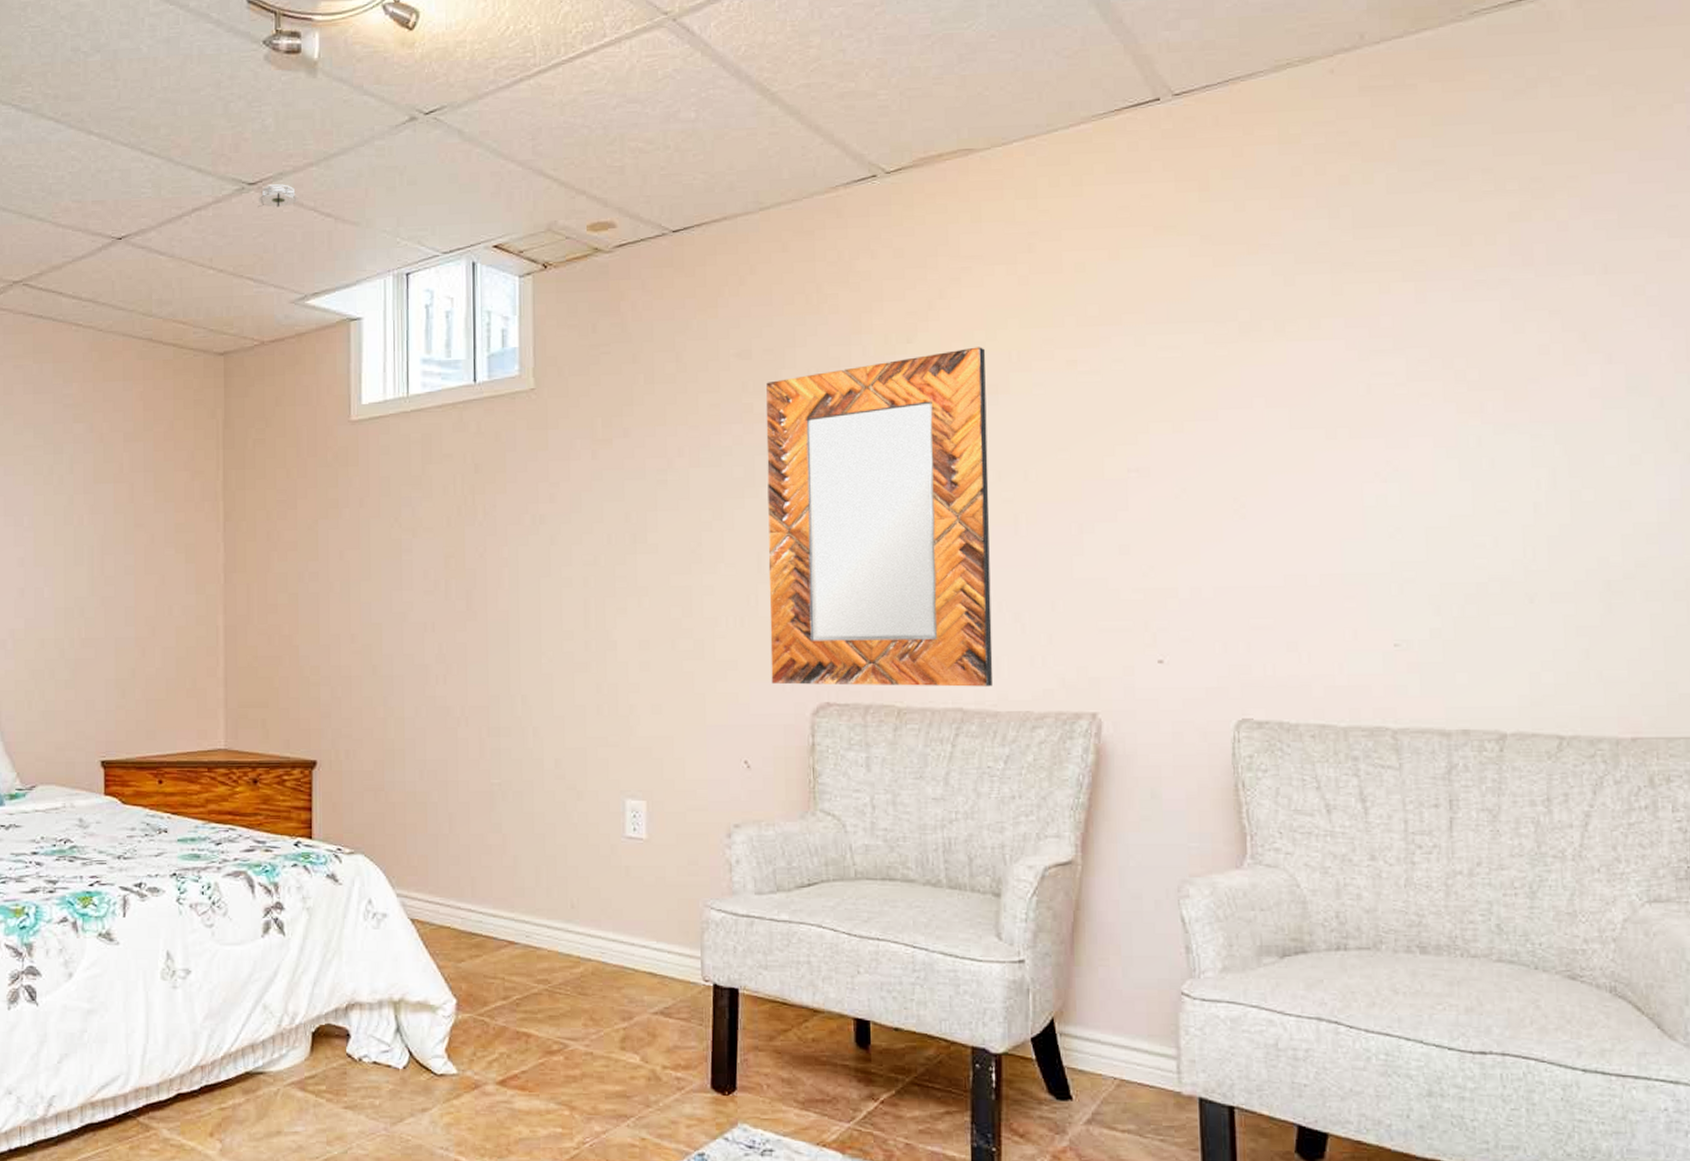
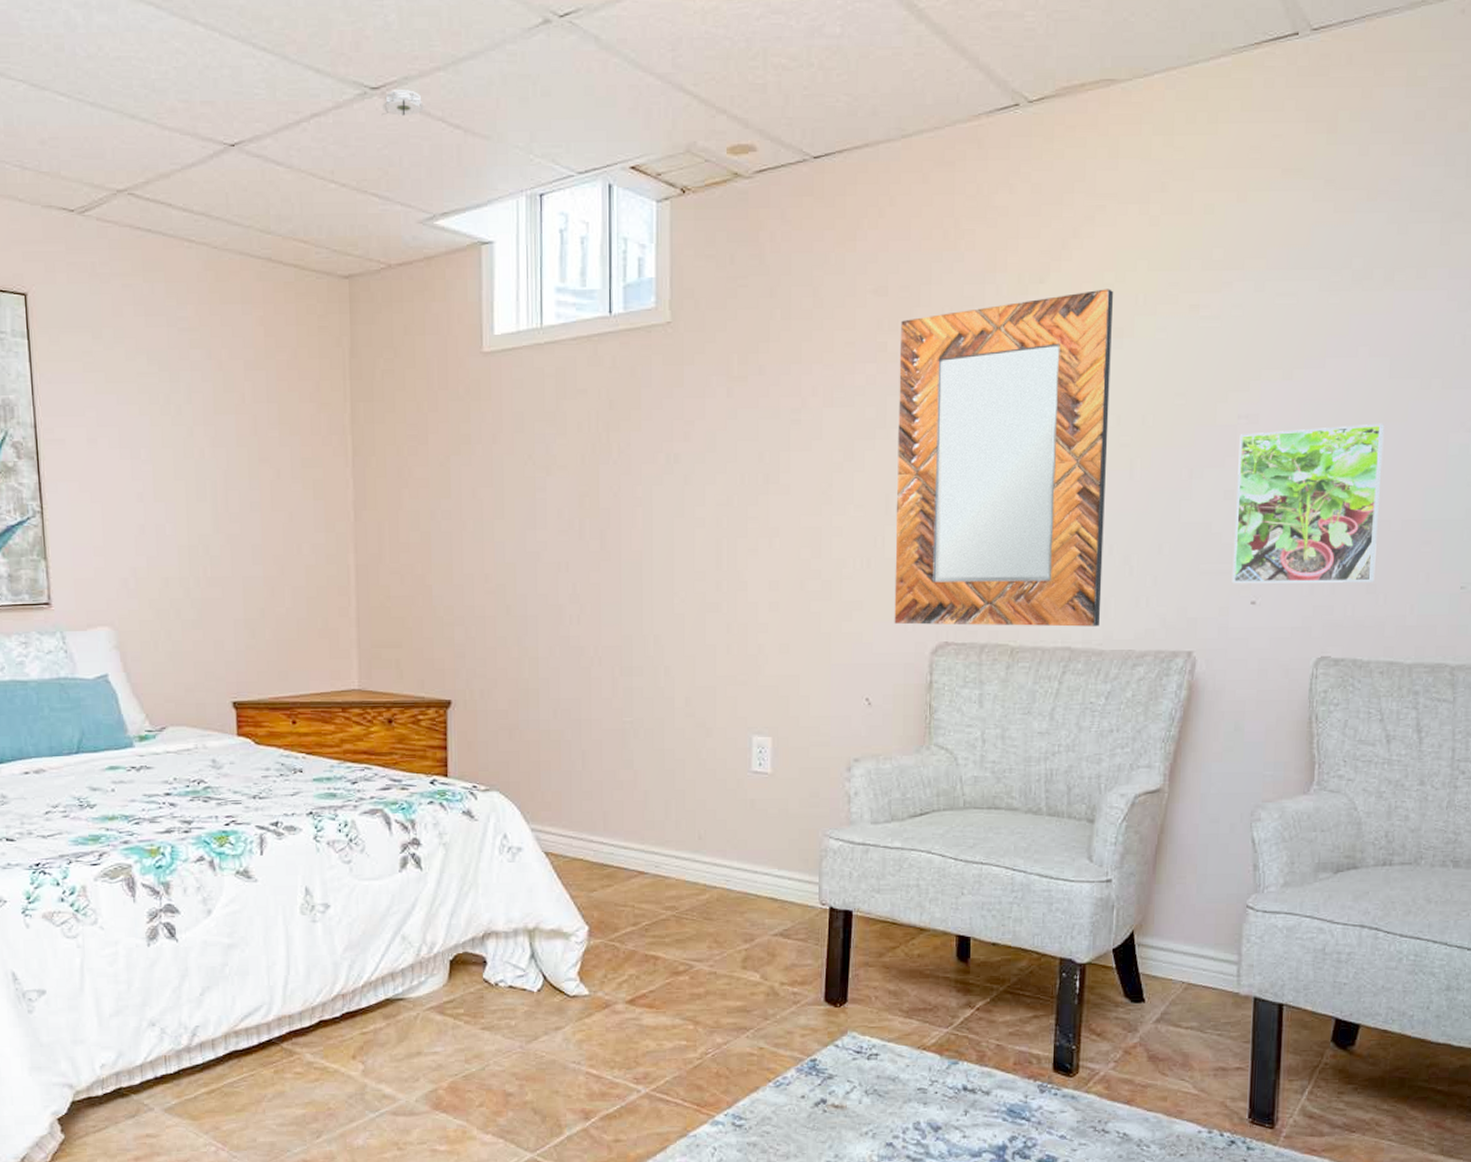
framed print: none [1131,474,1295,642] -> present [1232,423,1385,584]

